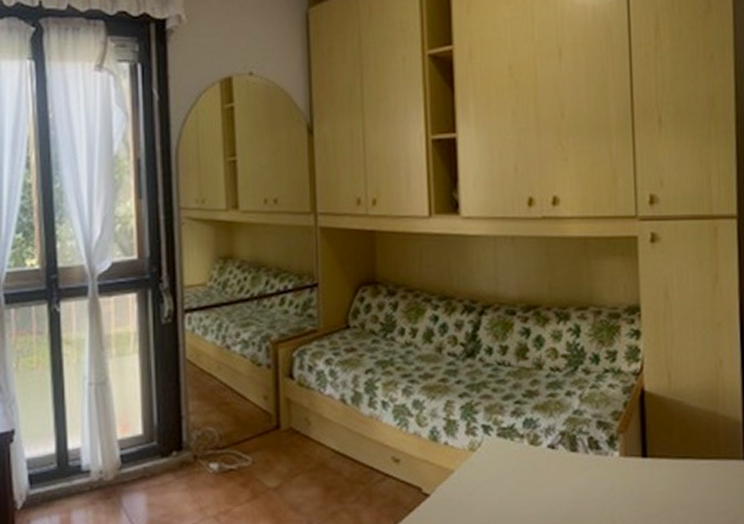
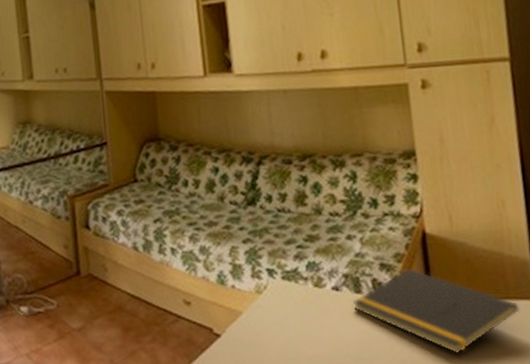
notepad: none [567,426,729,514] -> present [352,268,520,355]

